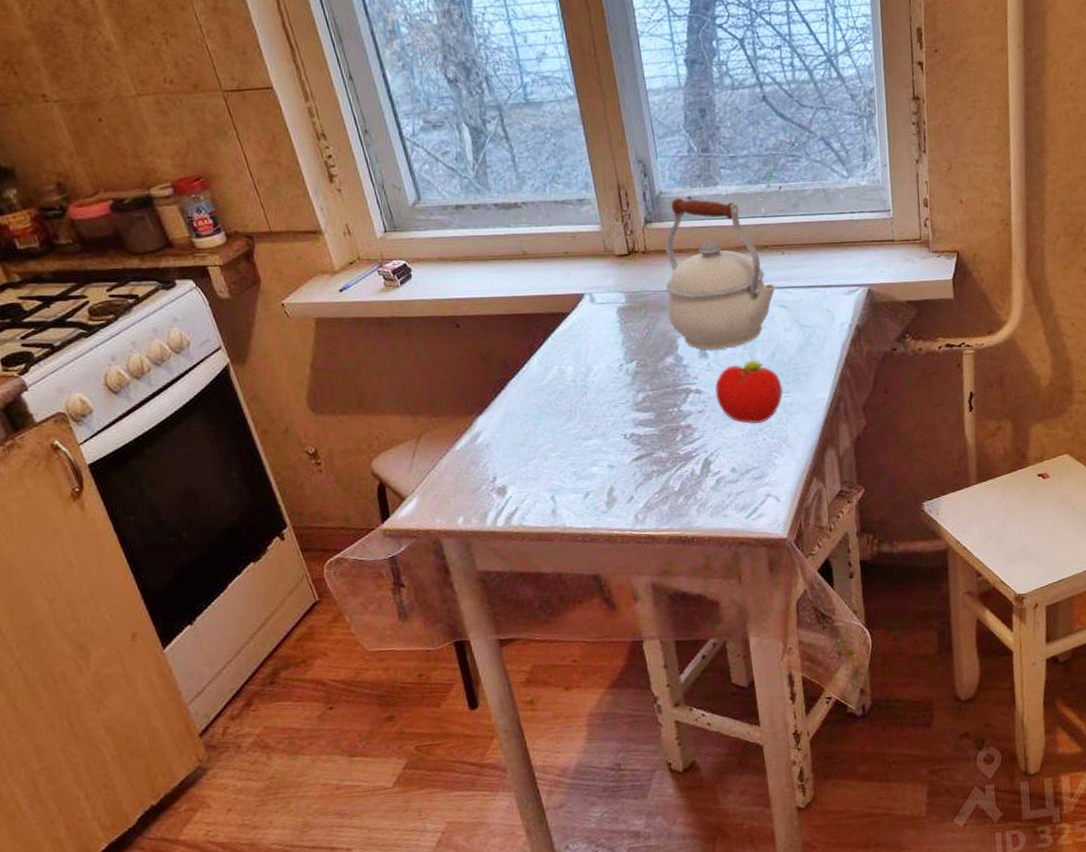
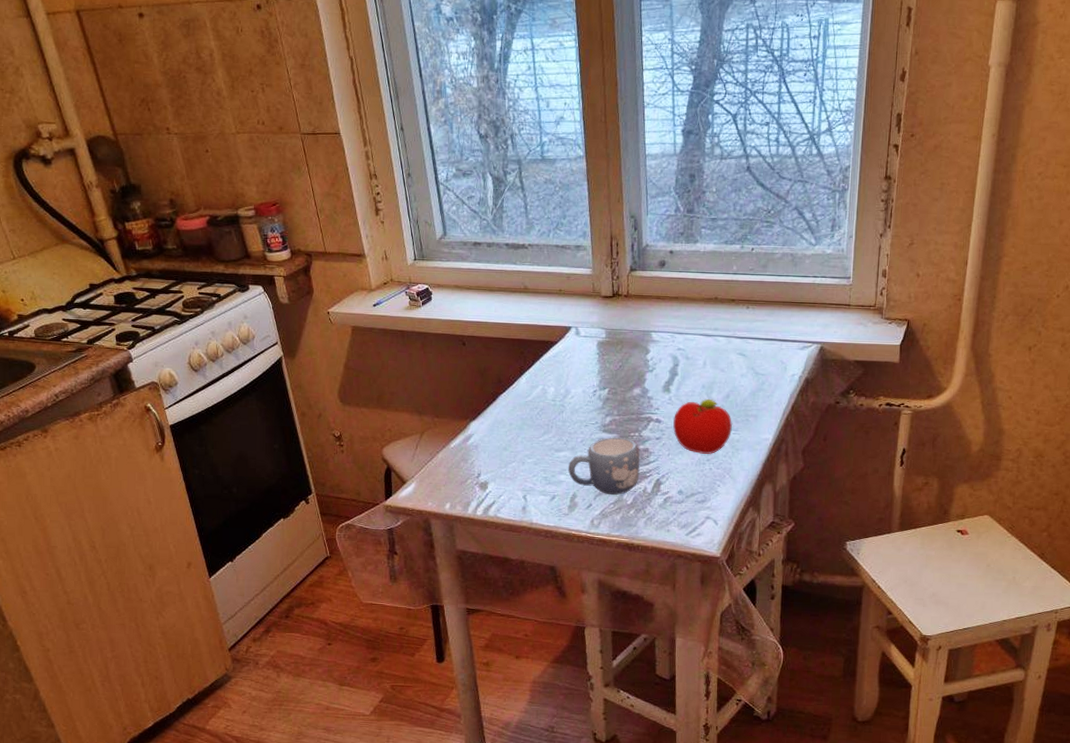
mug: none [600,415,685,483] -> present [567,437,641,495]
kettle: present [665,197,776,351] -> none [641,251,737,387]

